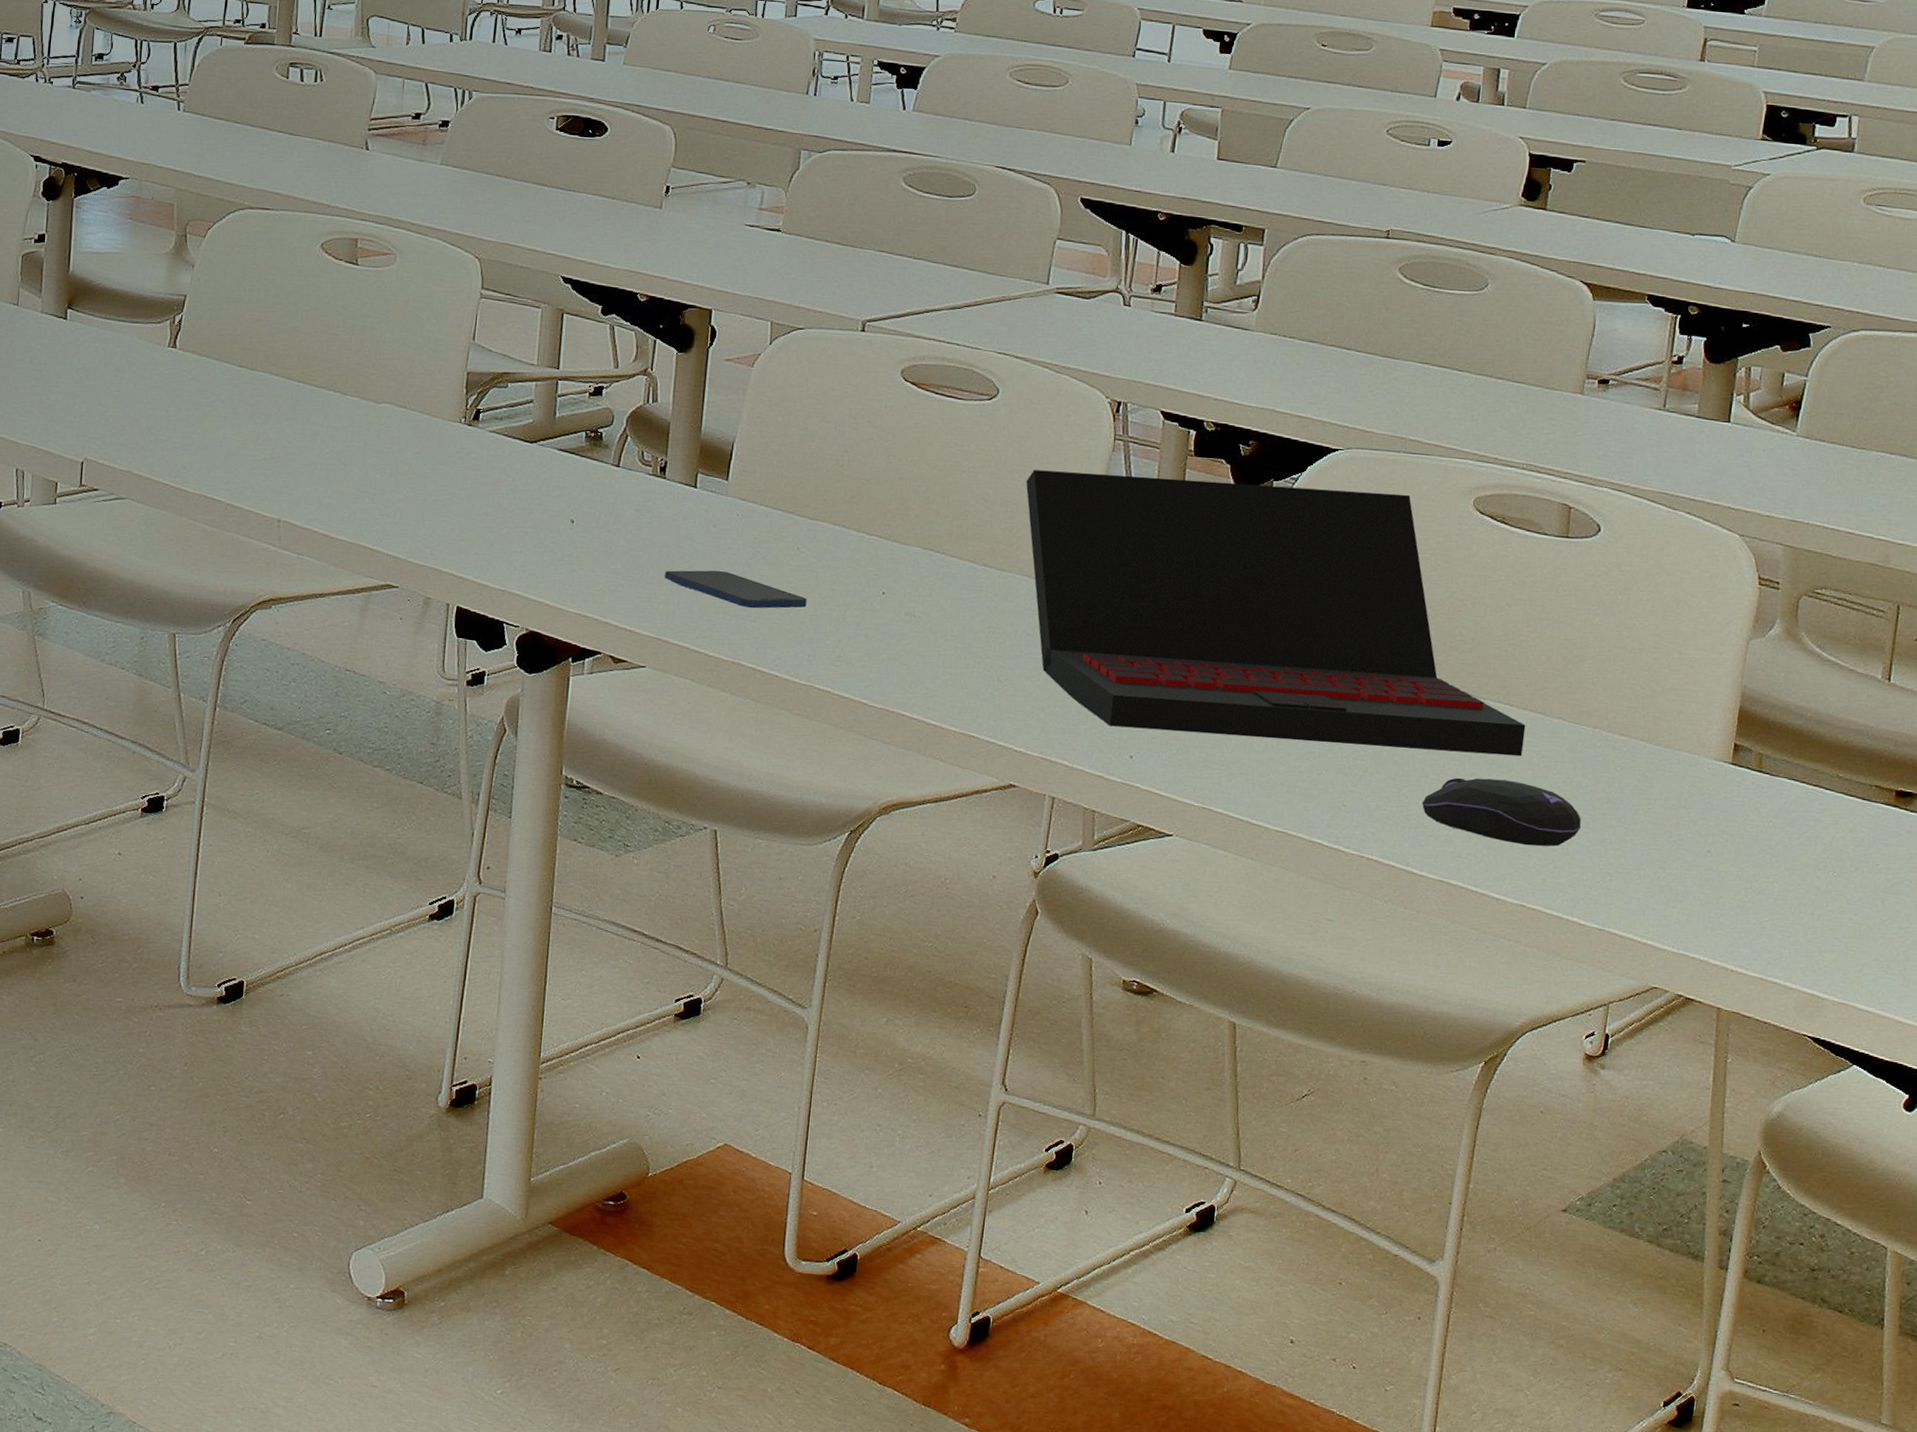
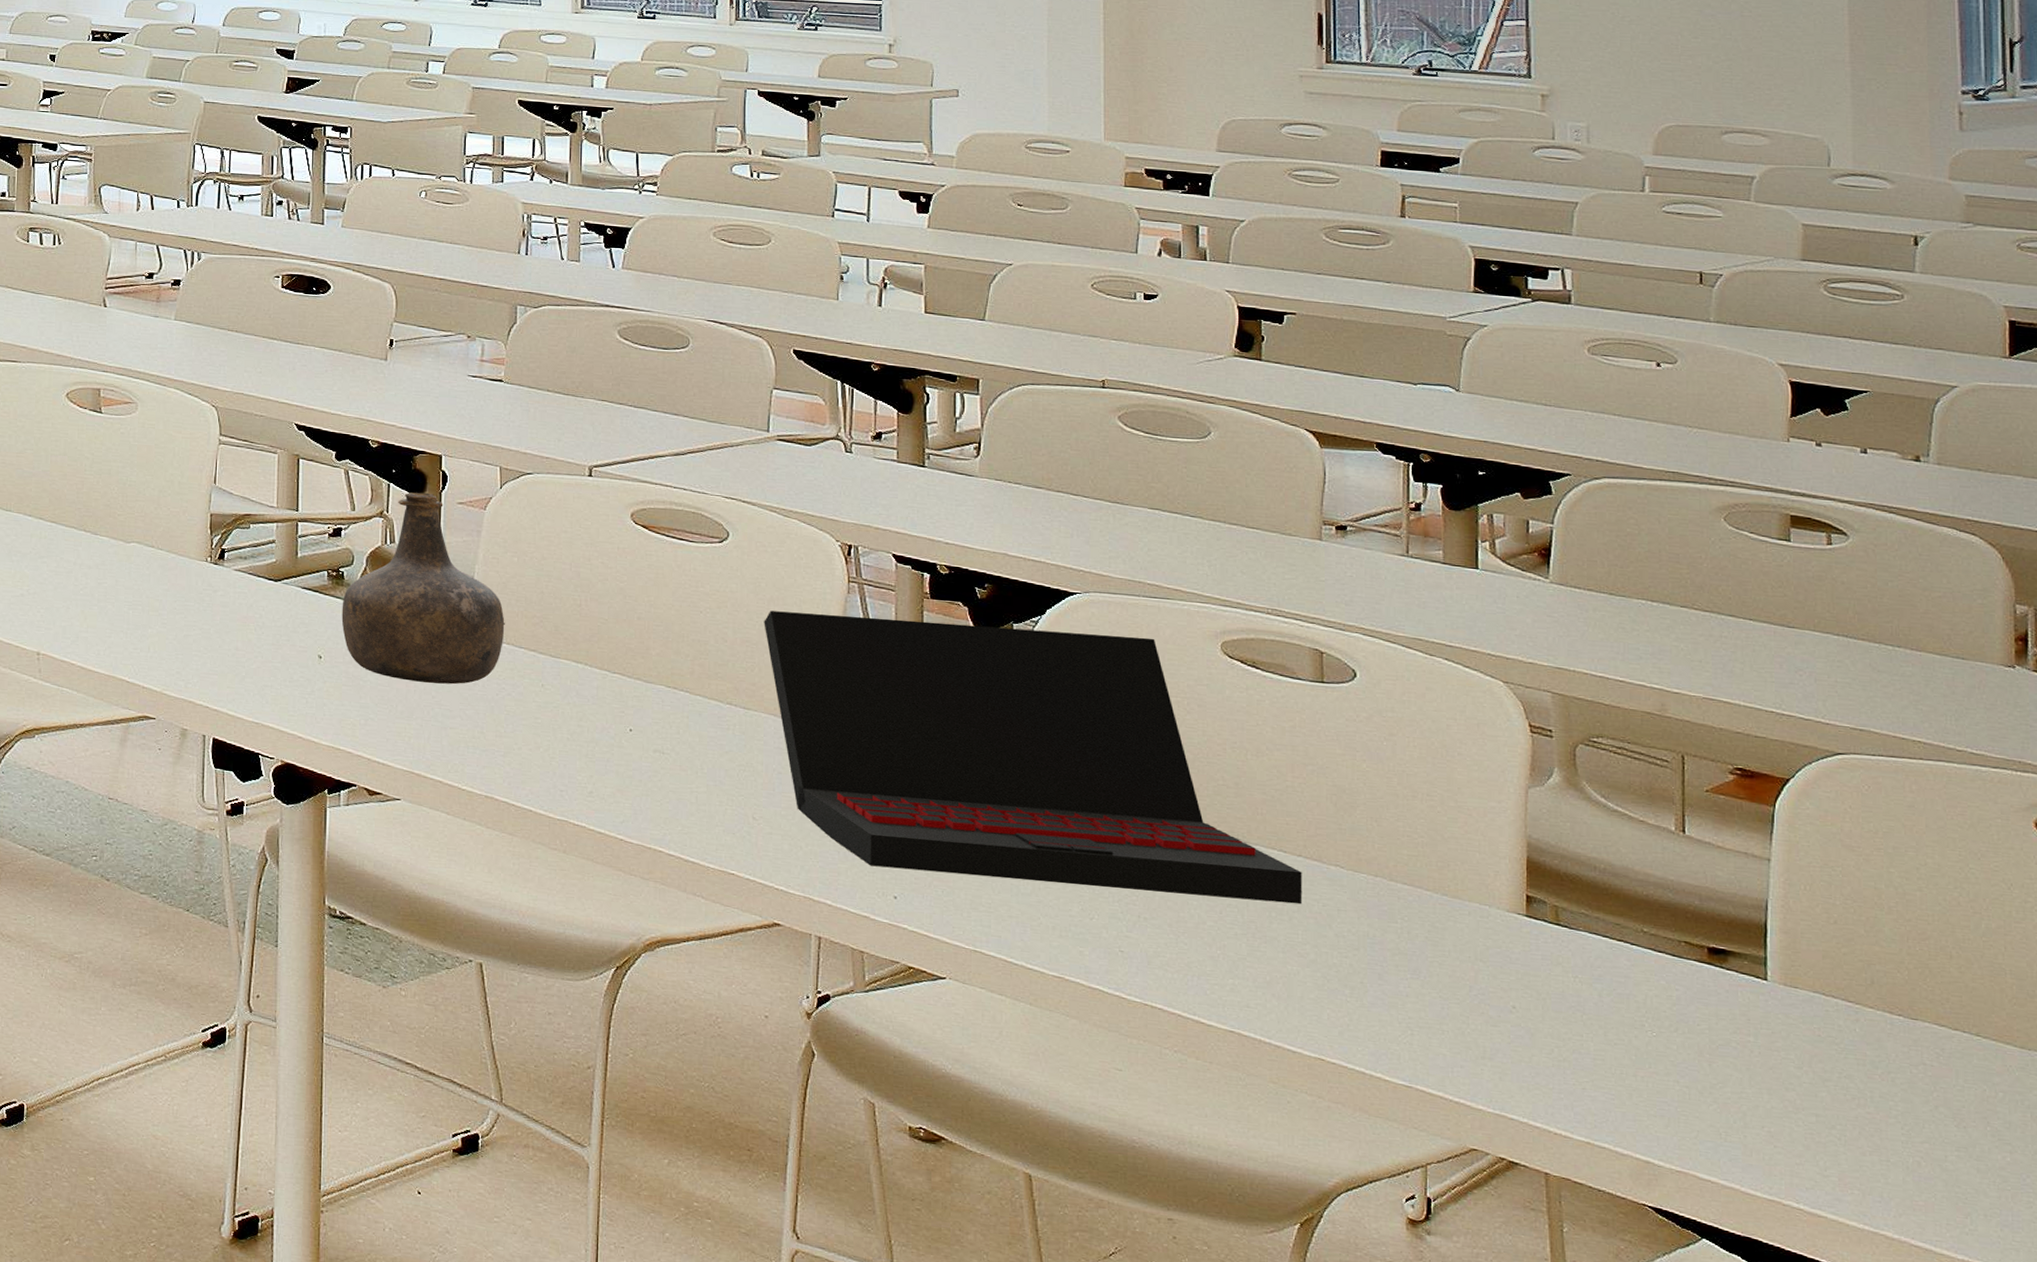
bottle: none [597,349,765,549] -> present [341,492,505,685]
smartphone: present [665,570,807,609] -> none [413,705,555,744]
computer mouse: present [1421,777,1582,847] -> none [1202,924,1374,999]

